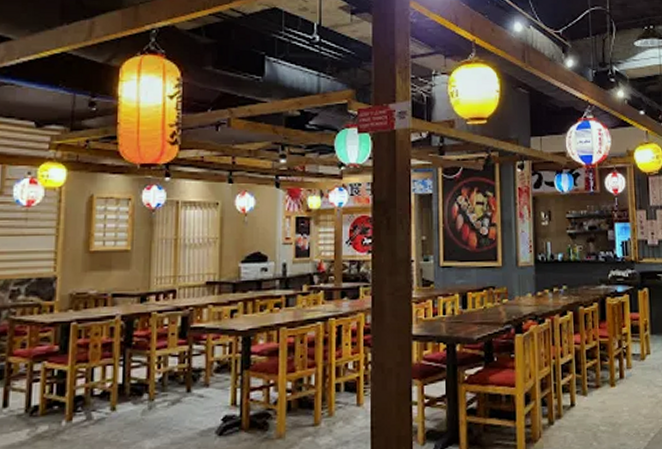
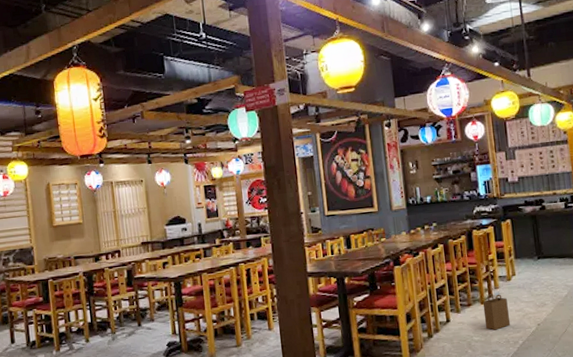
shopping bag: none [612,374,642,419] -> present [482,294,511,330]

